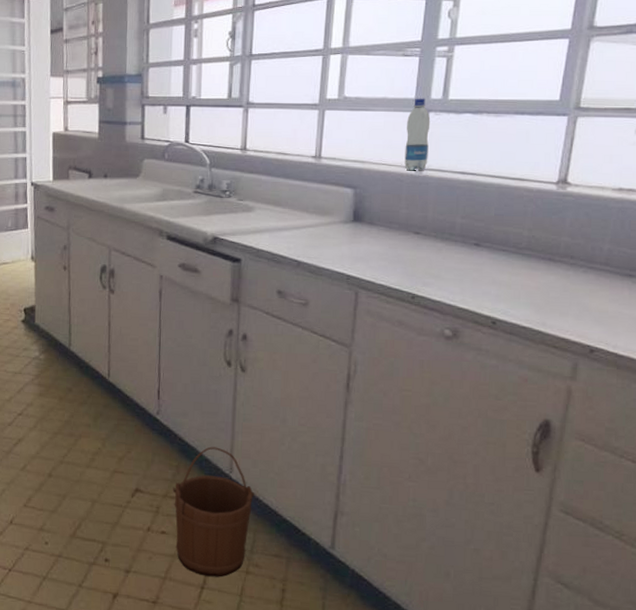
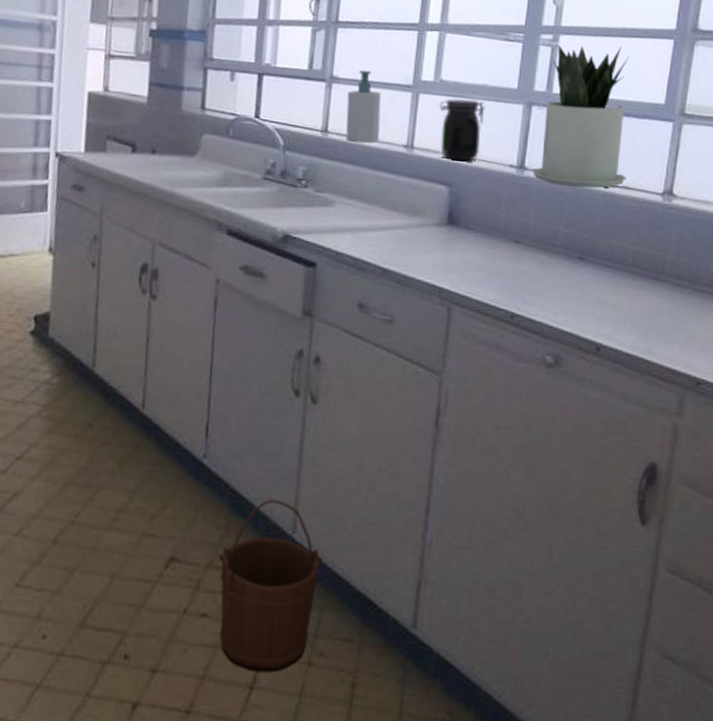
soap bottle: none [261,94,292,157] -> present [346,70,382,144]
jar: none [343,111,386,167] -> present [439,99,486,162]
bottle: present [404,98,431,171] -> none [505,88,534,171]
planter: none [430,51,523,182] -> present [532,45,629,189]

